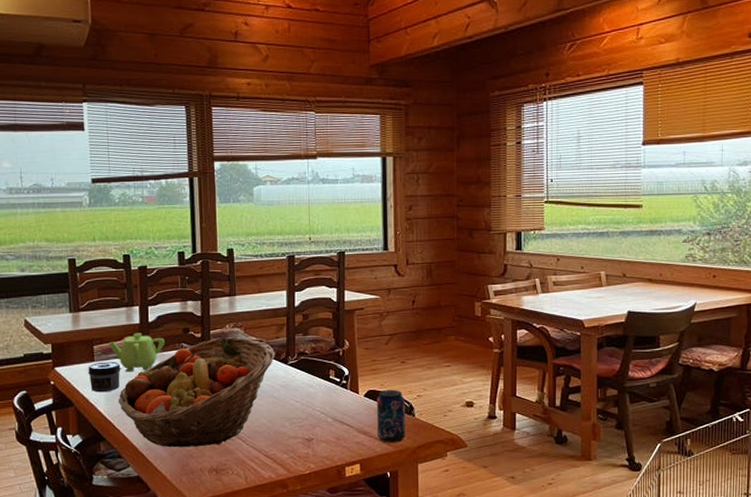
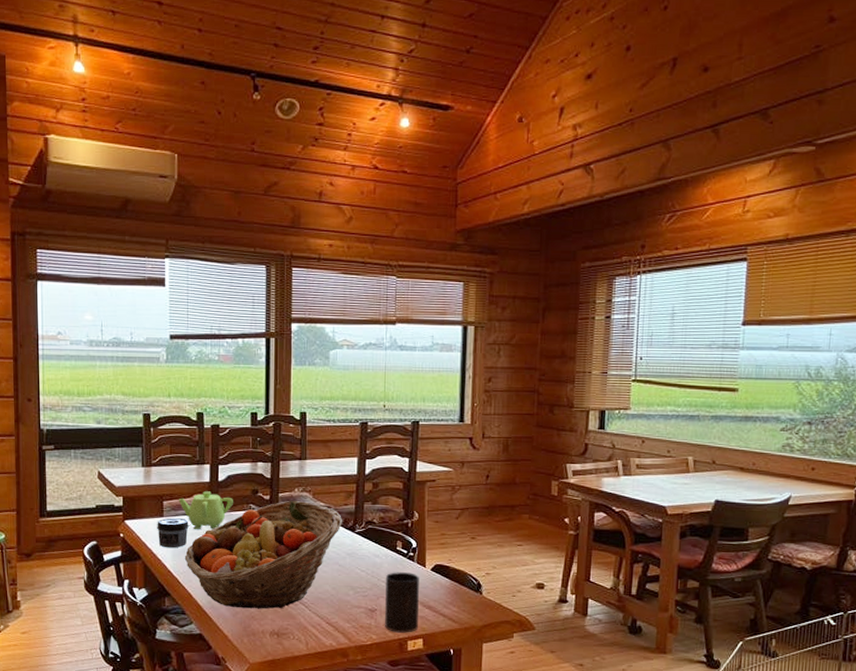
cup: none [321,400,355,460] -> present [385,572,419,633]
beverage can: present [377,389,405,443] -> none [443,564,473,620]

